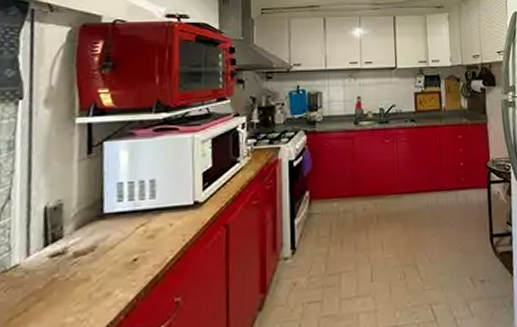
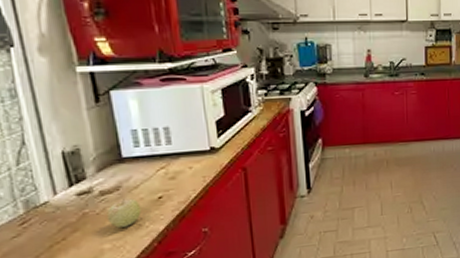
fruit: none [76,260,114,296] -> present [107,198,141,228]

